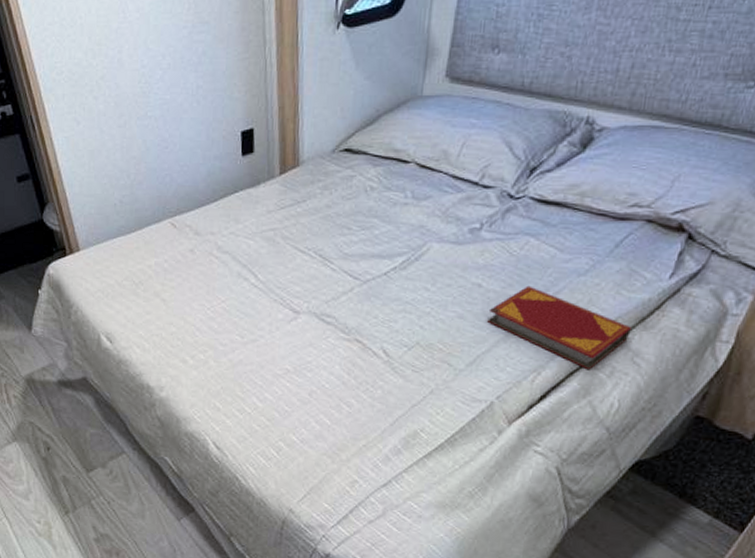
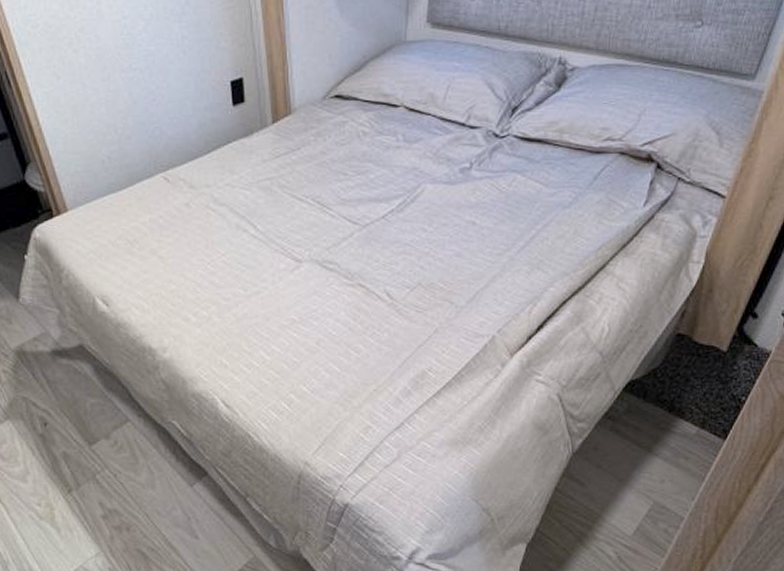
hardback book: present [487,285,632,370] -> none [483,220,614,298]

